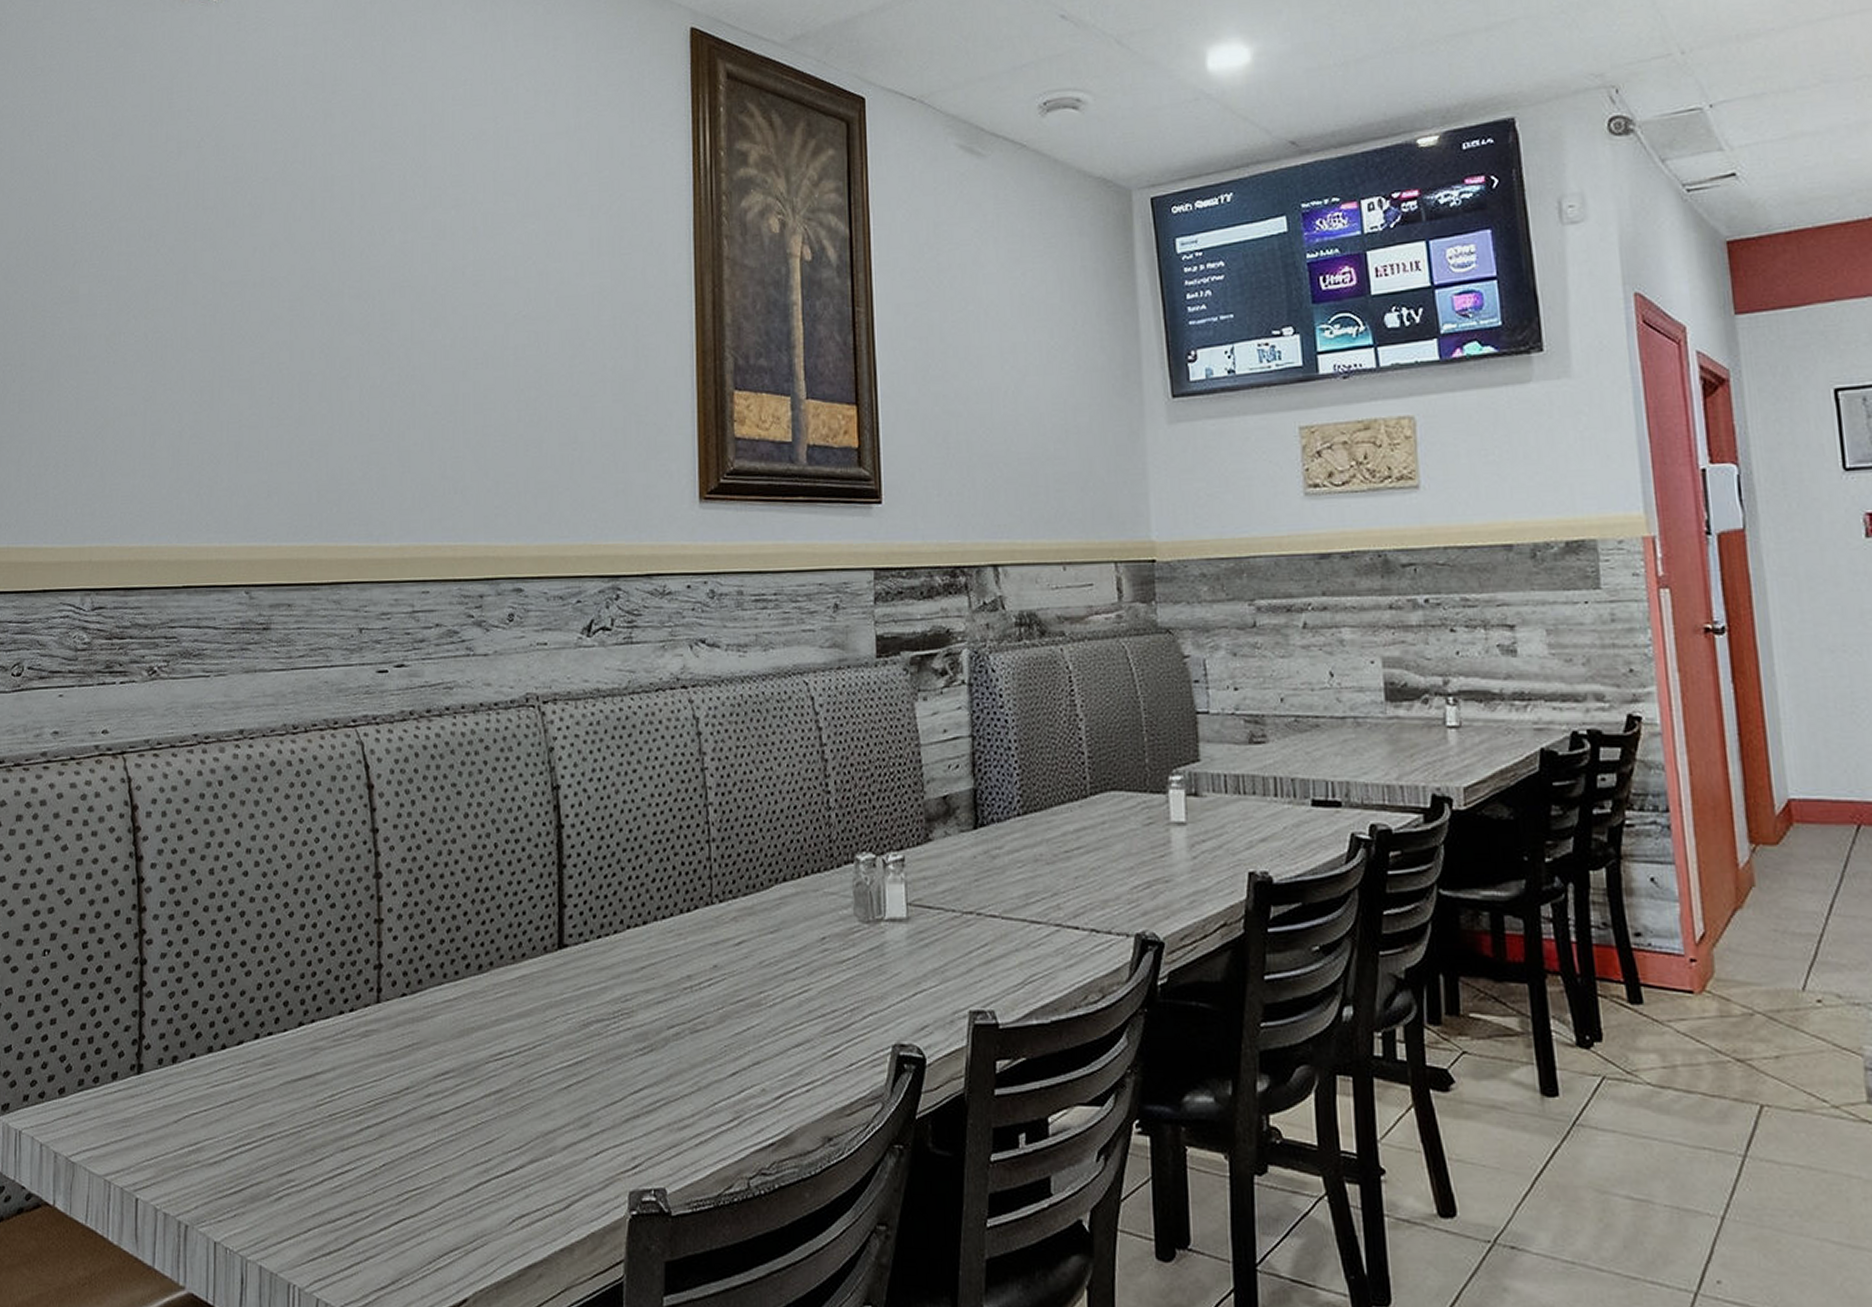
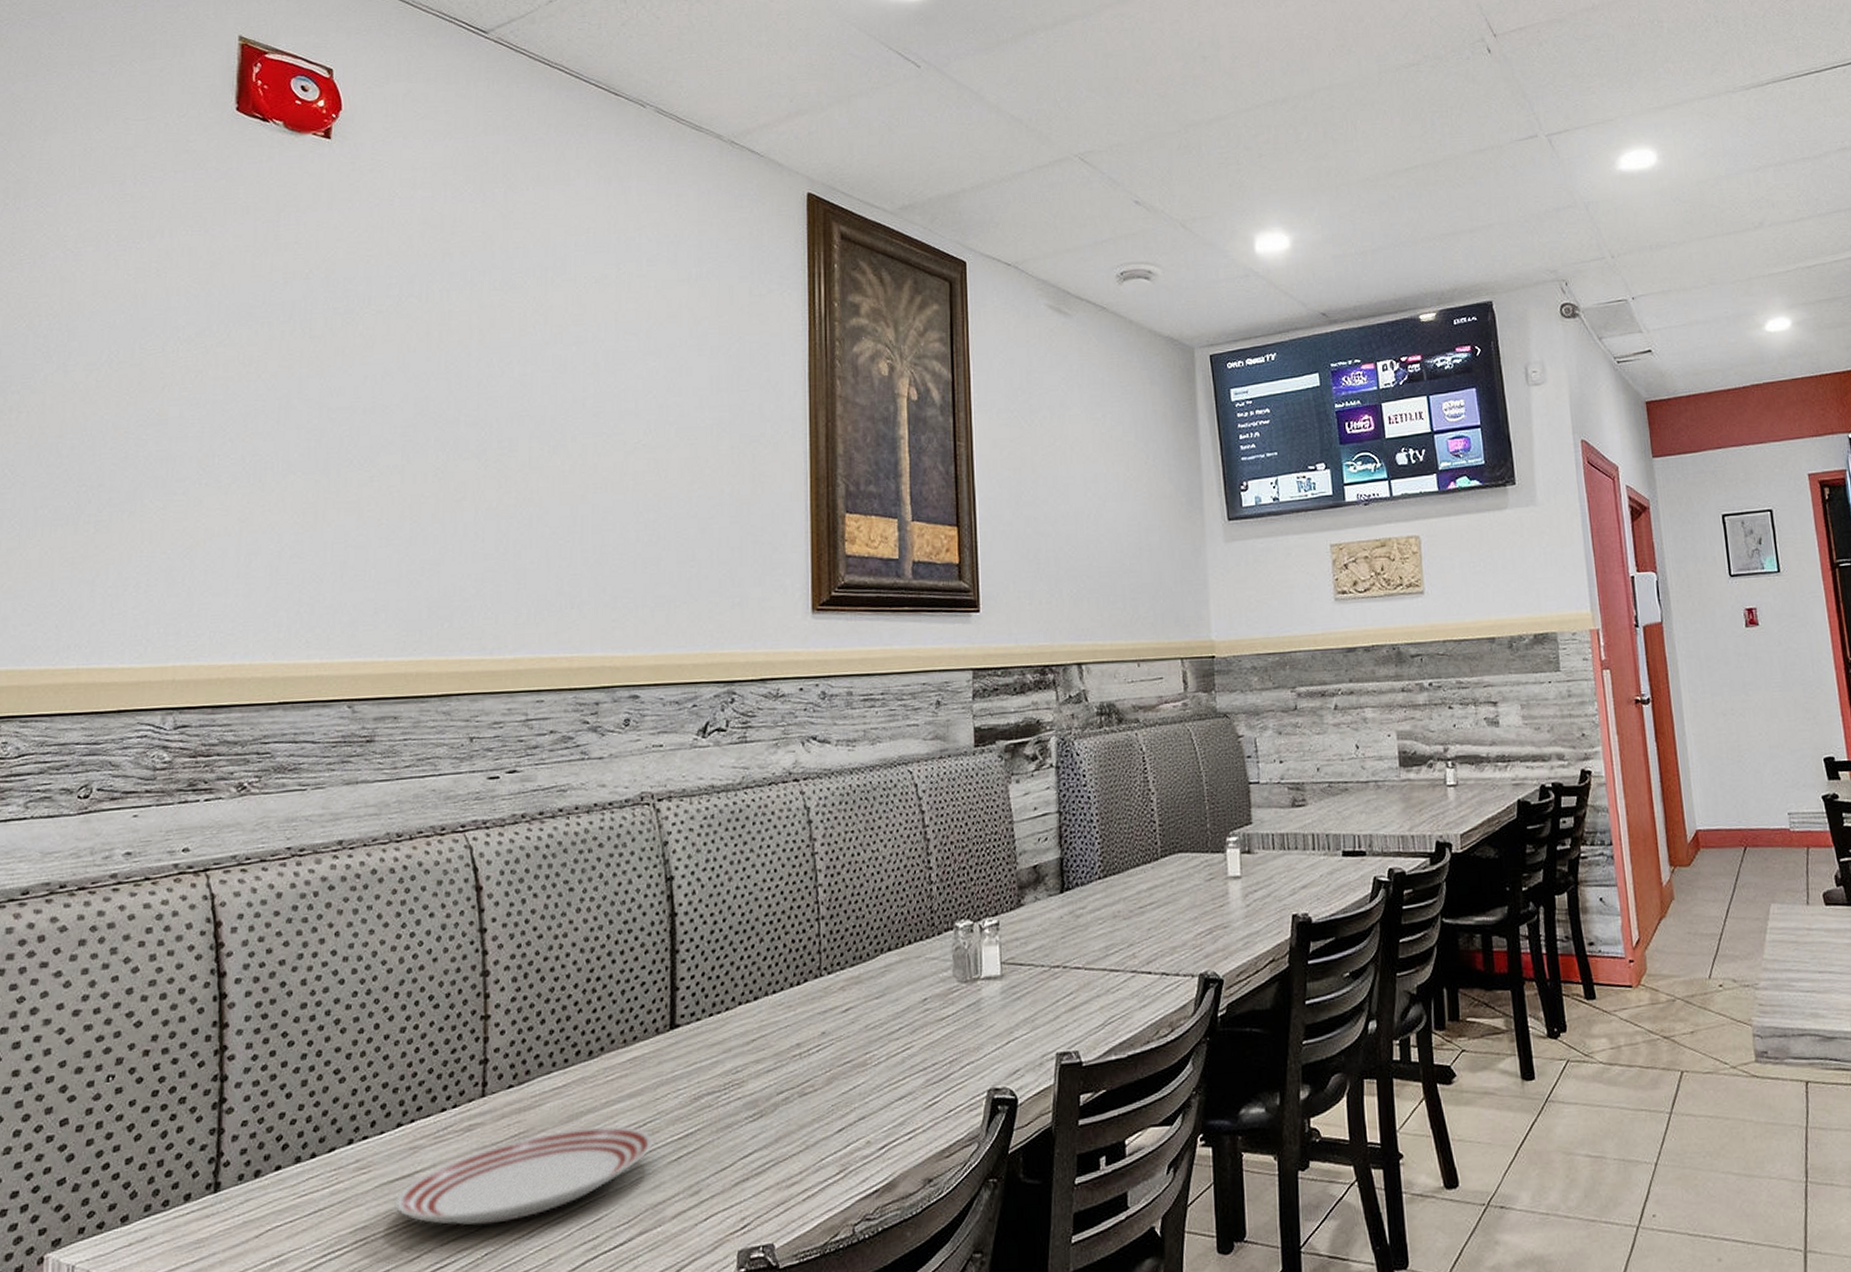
dinner plate: none [298,1045,543,1135] -> present [395,1126,653,1226]

